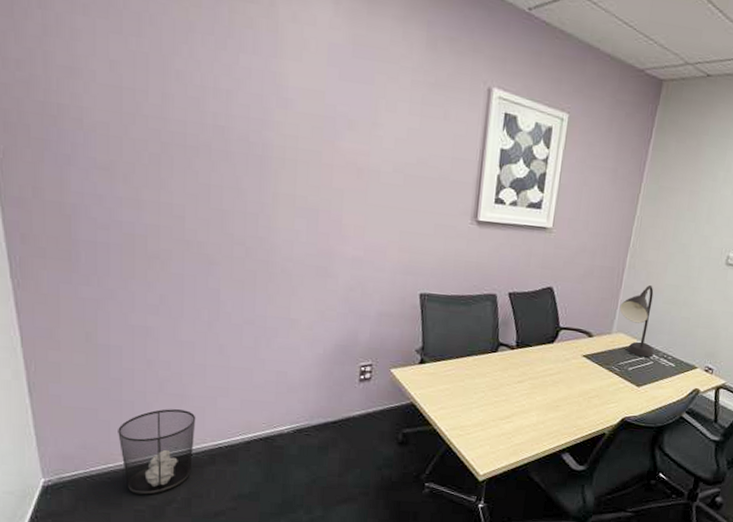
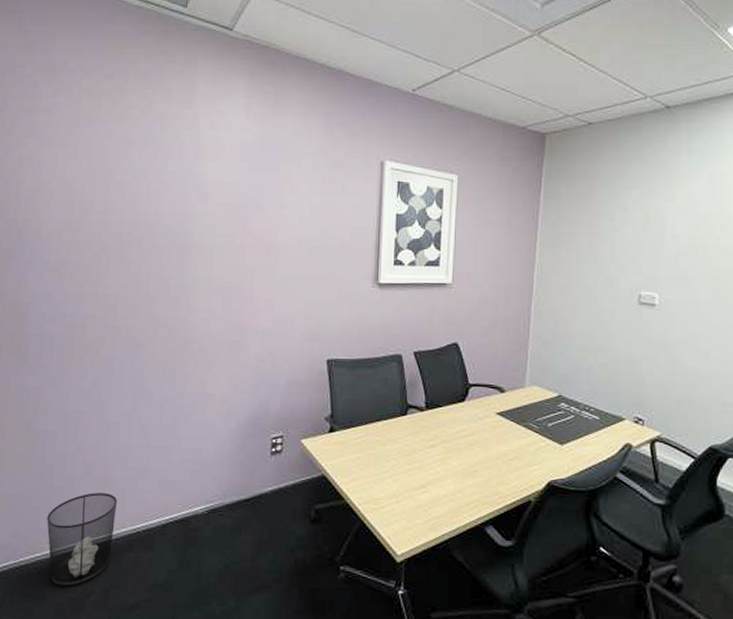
desk lamp: present [619,284,654,358] -> none [530,332,574,411]

